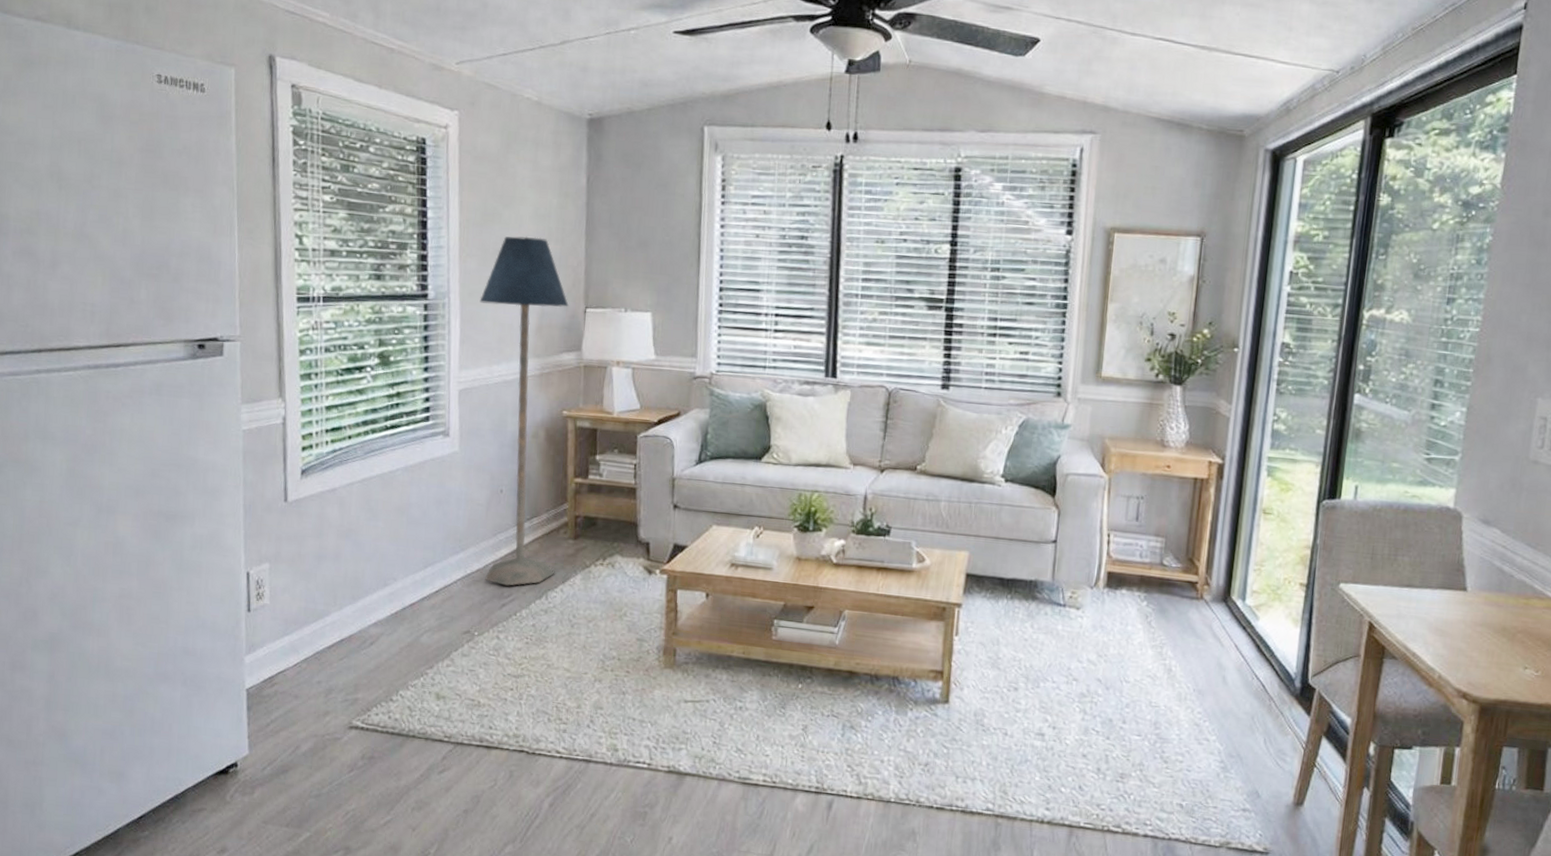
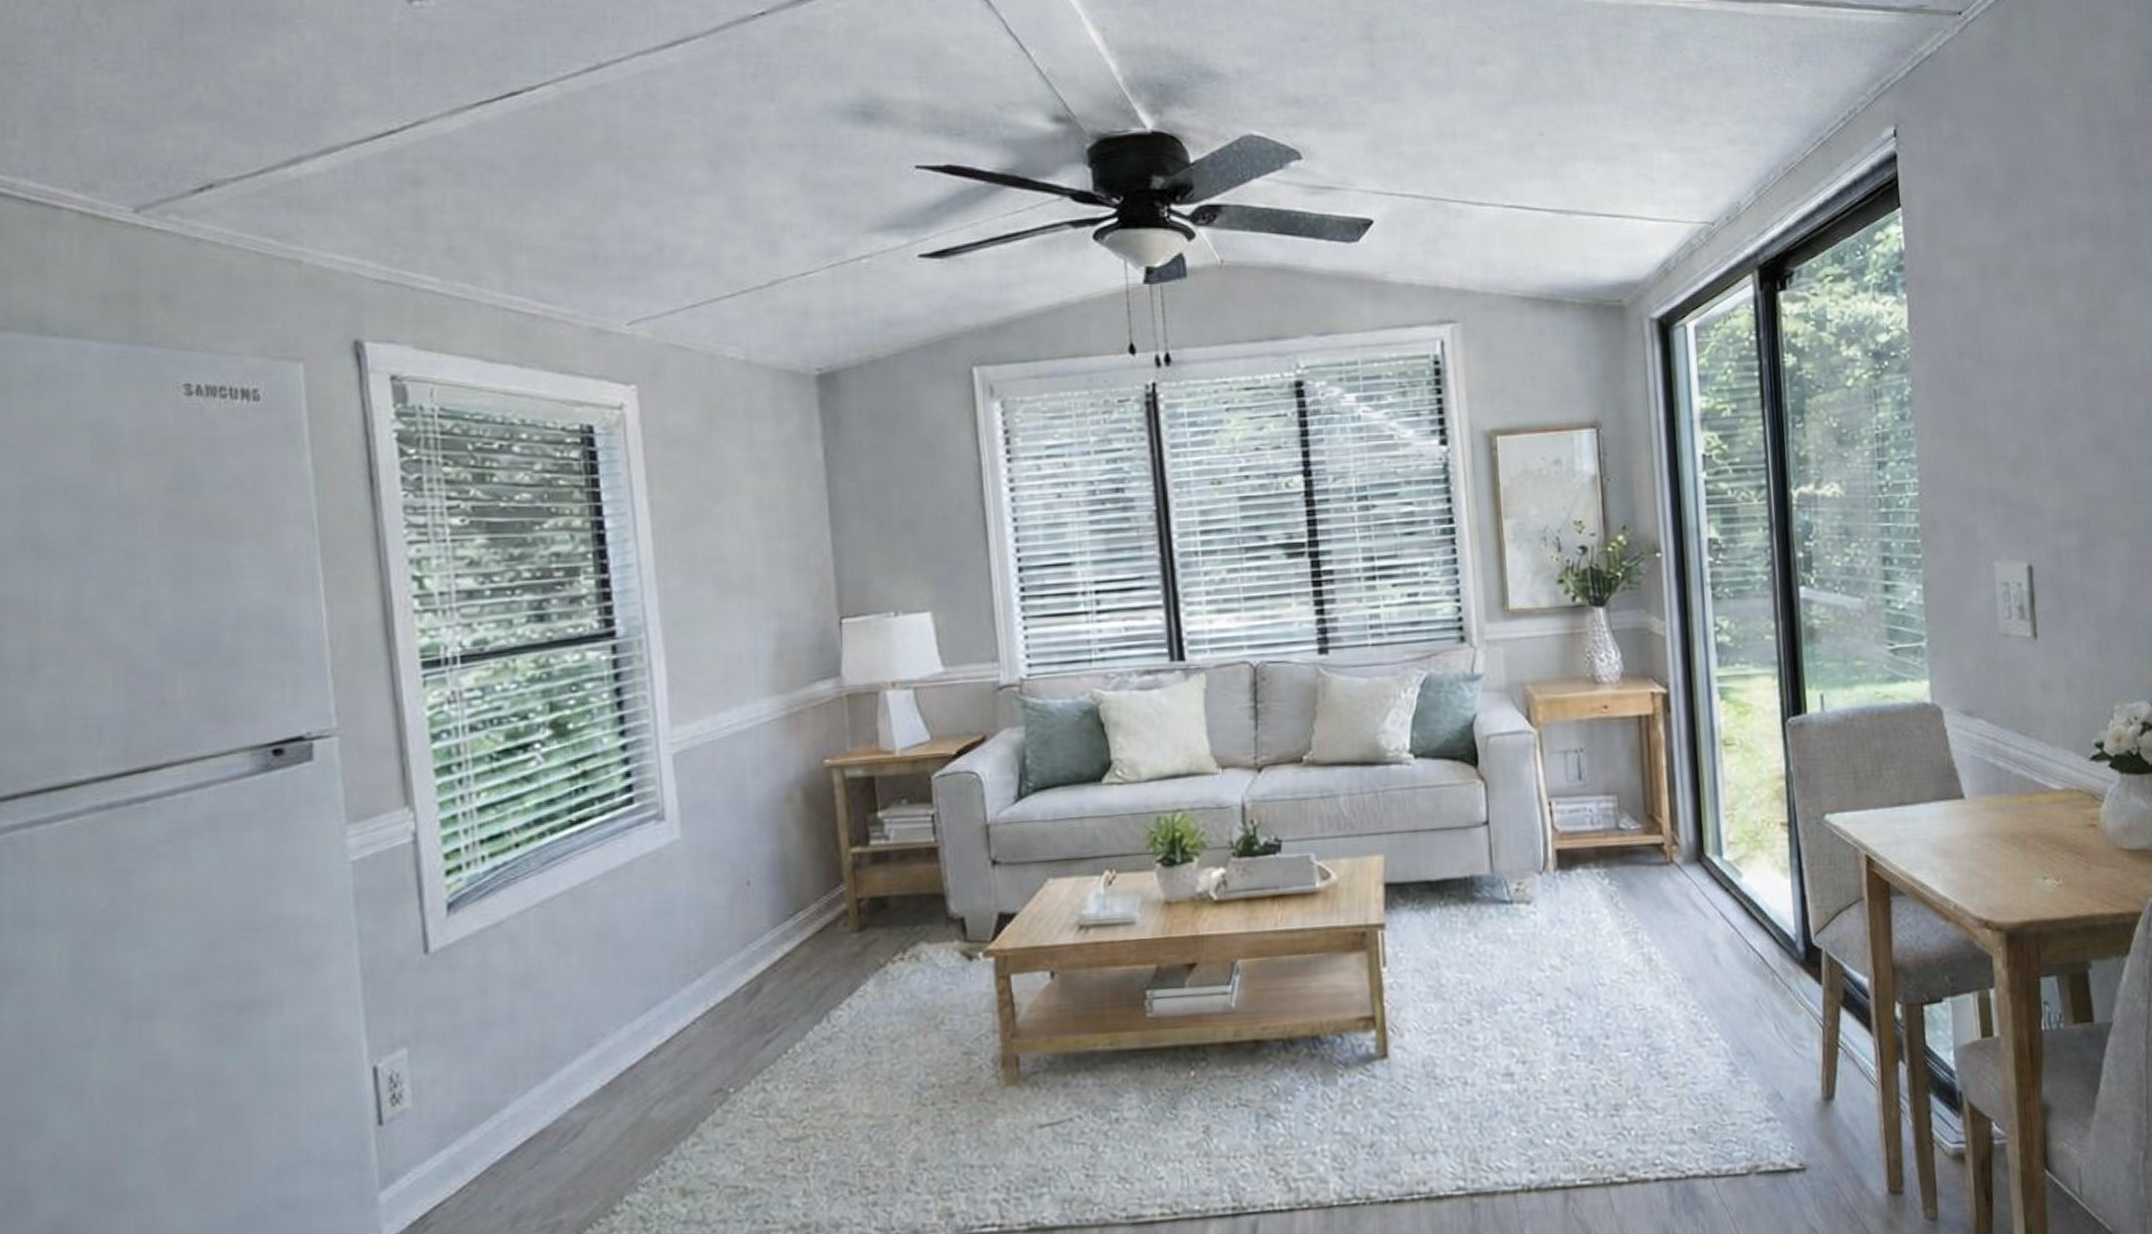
floor lamp: present [479,236,569,586] -> none [691,535,837,1014]

